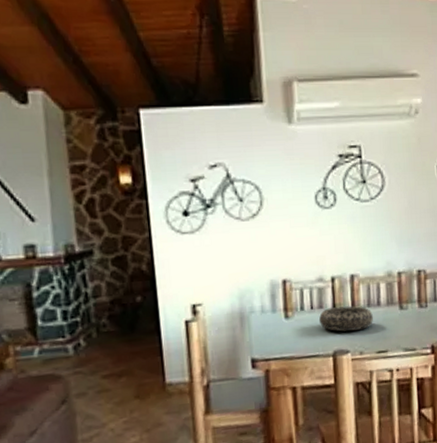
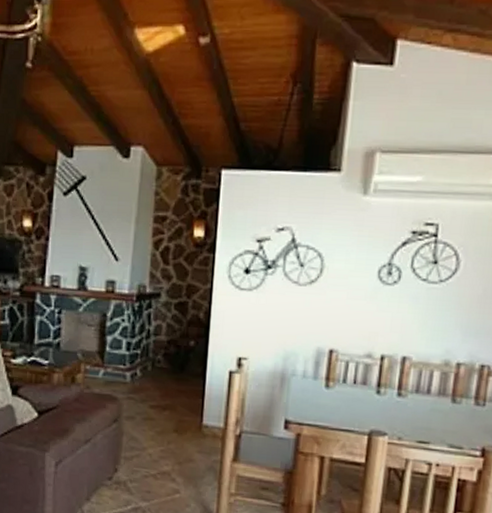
decorative bowl: present [319,306,373,332] -> none [360,386,420,415]

